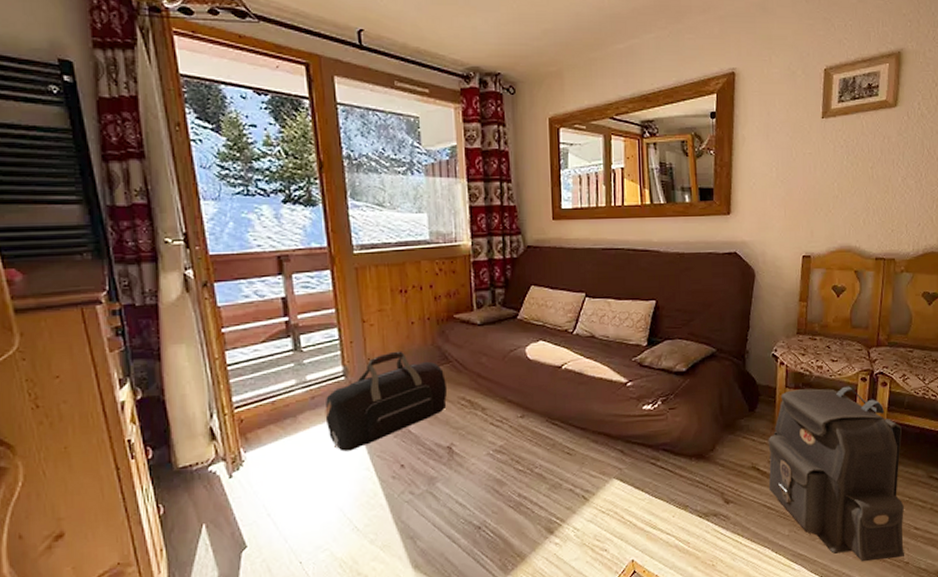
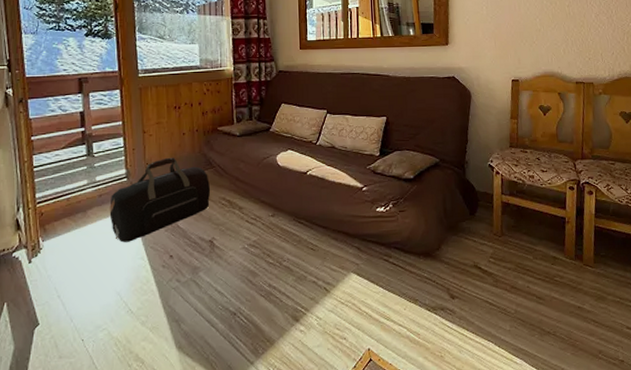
backpack: present [768,386,904,562] -> none [487,194,619,359]

